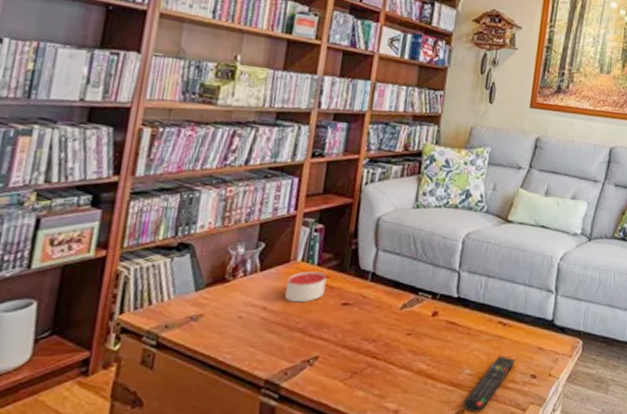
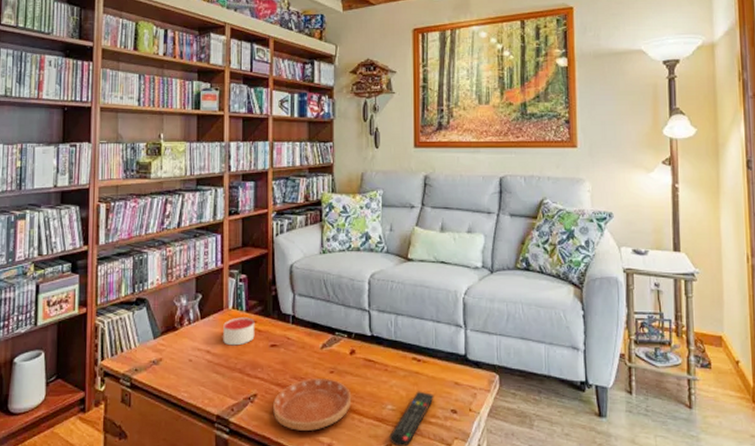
saucer: none [335,340,427,396] -> present [273,377,350,431]

